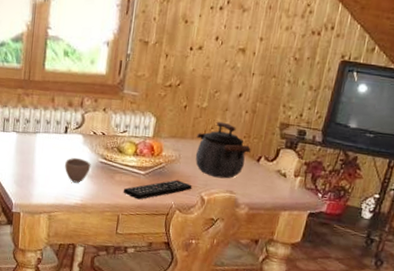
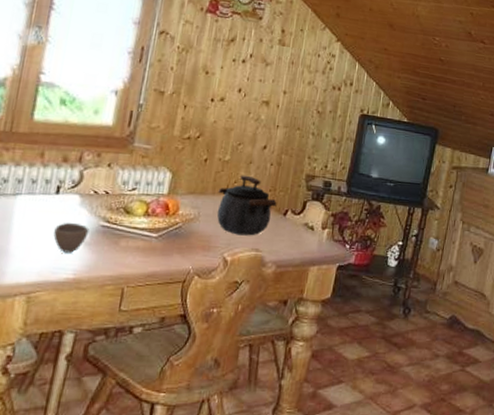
remote control: present [123,179,192,200] -> none [129,241,214,267]

